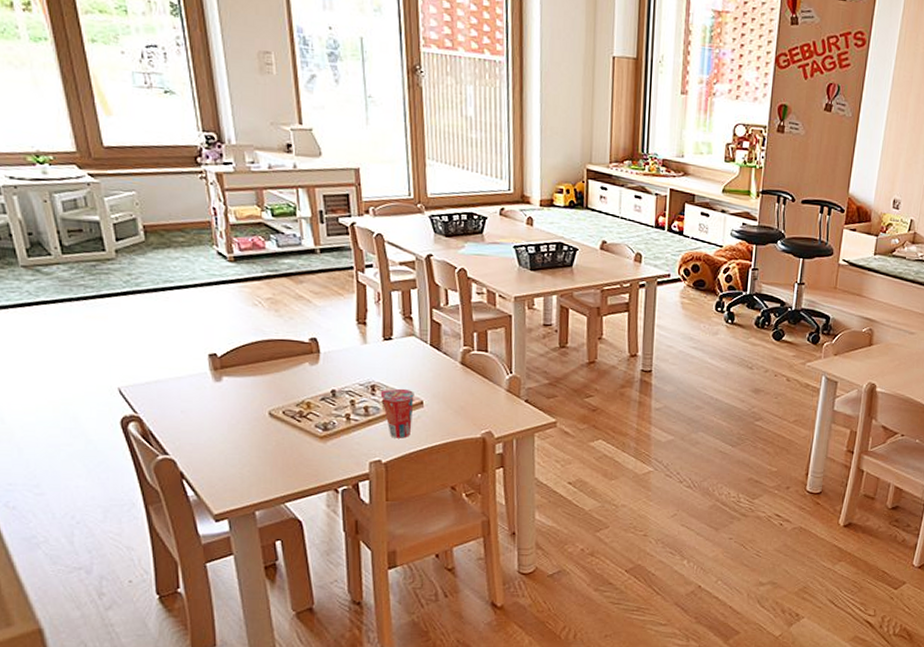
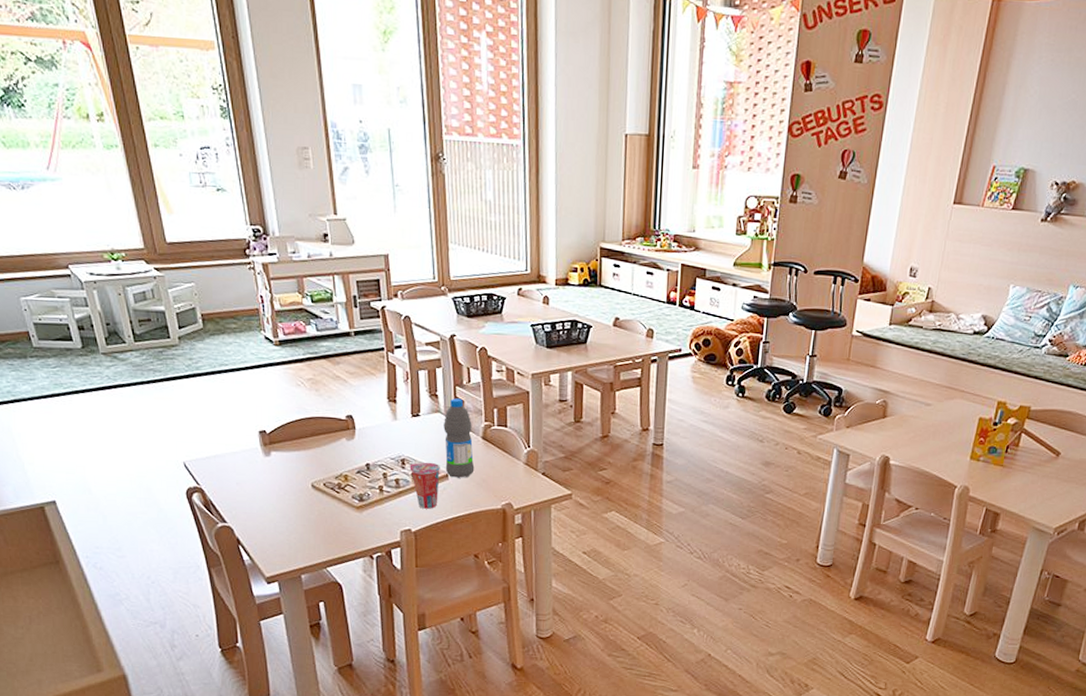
water bottle: none [418,321,452,405] -> present [443,398,475,478]

